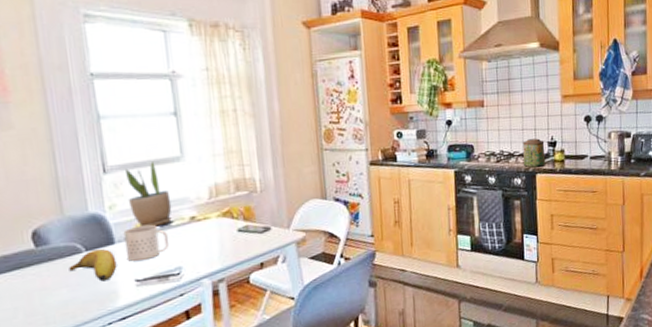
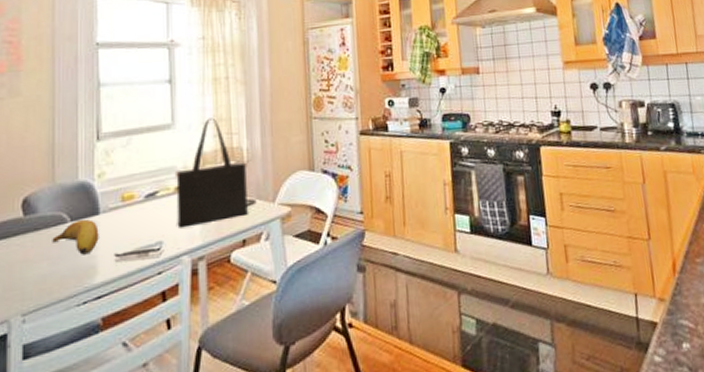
mug: present [123,224,170,262] -> none [109,194,153,234]
potted plant: present [125,162,172,227] -> none [117,129,159,197]
tote bag: none [188,150,264,255] -> present [174,117,248,228]
canister: present [523,138,546,168] -> none [523,107,551,140]

